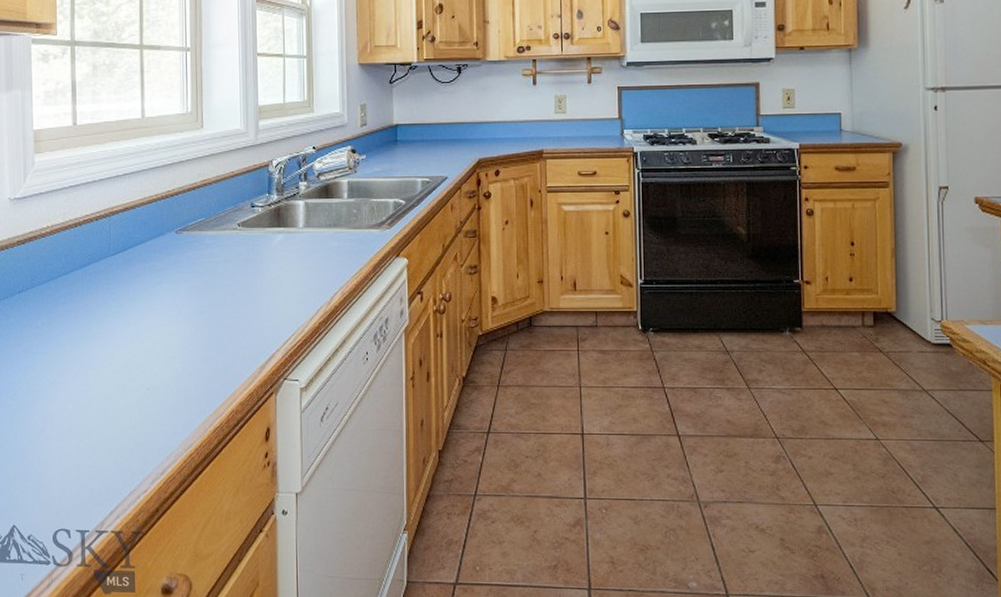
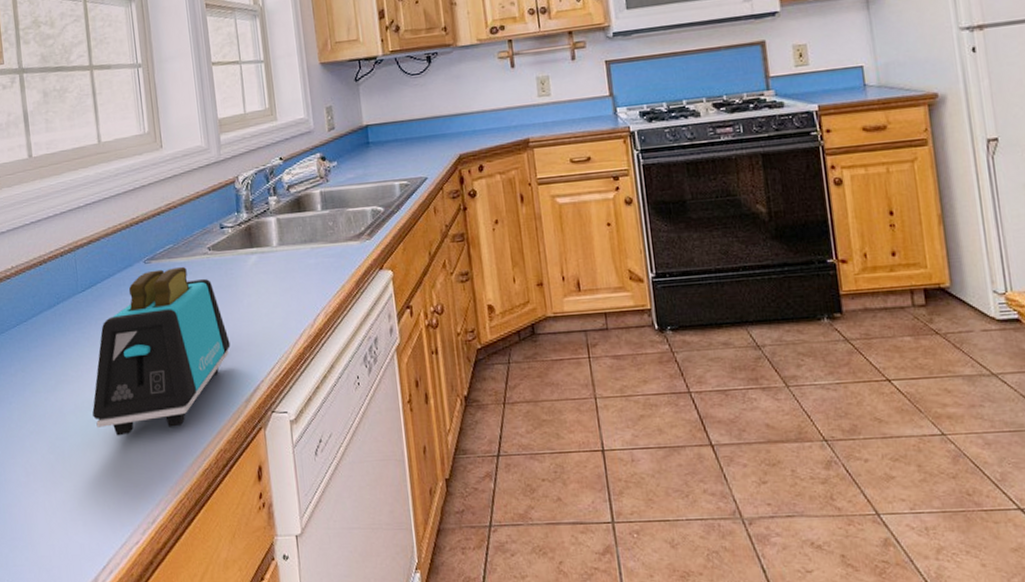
toaster: none [113,239,251,391] -> present [92,266,231,436]

